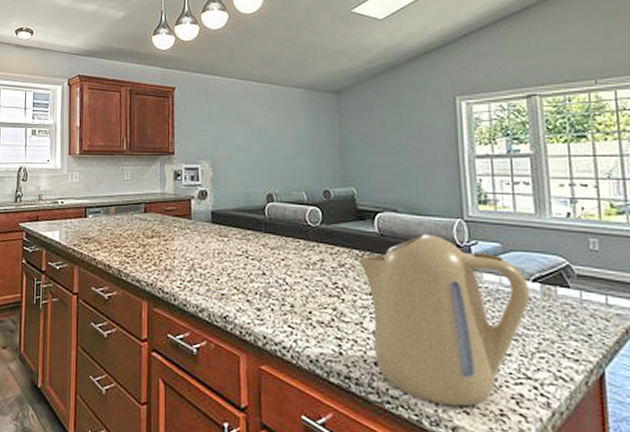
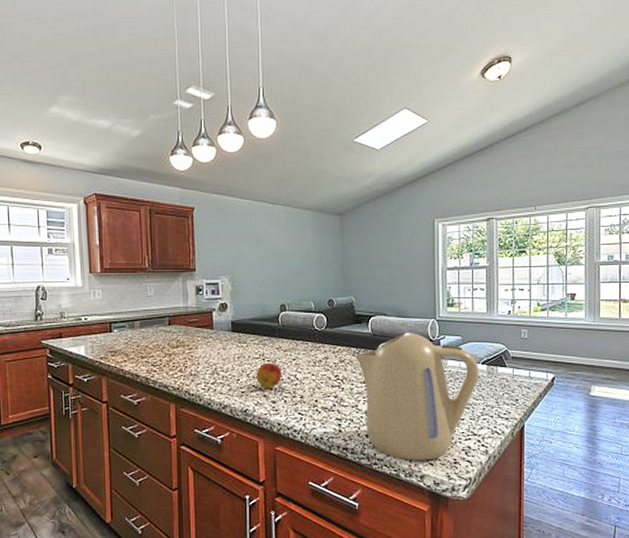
fruit: none [238,261,269,293] -> present [256,362,282,389]

